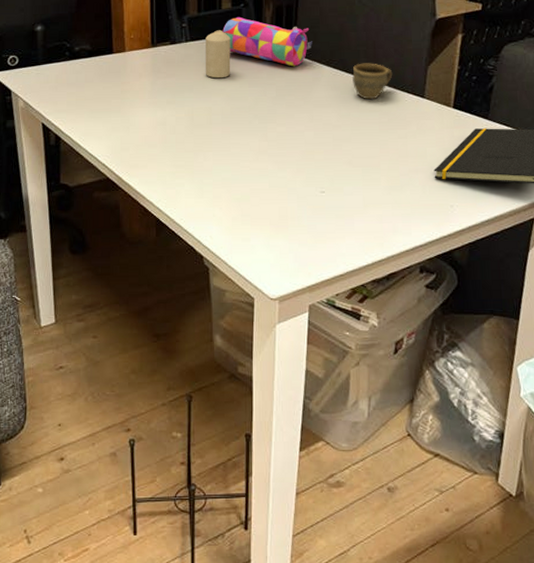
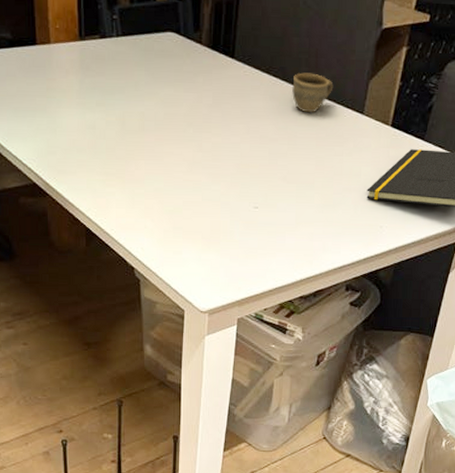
candle: present [206,30,231,79] -> none [138,25,165,81]
pencil case: present [222,16,312,67] -> none [157,11,252,72]

